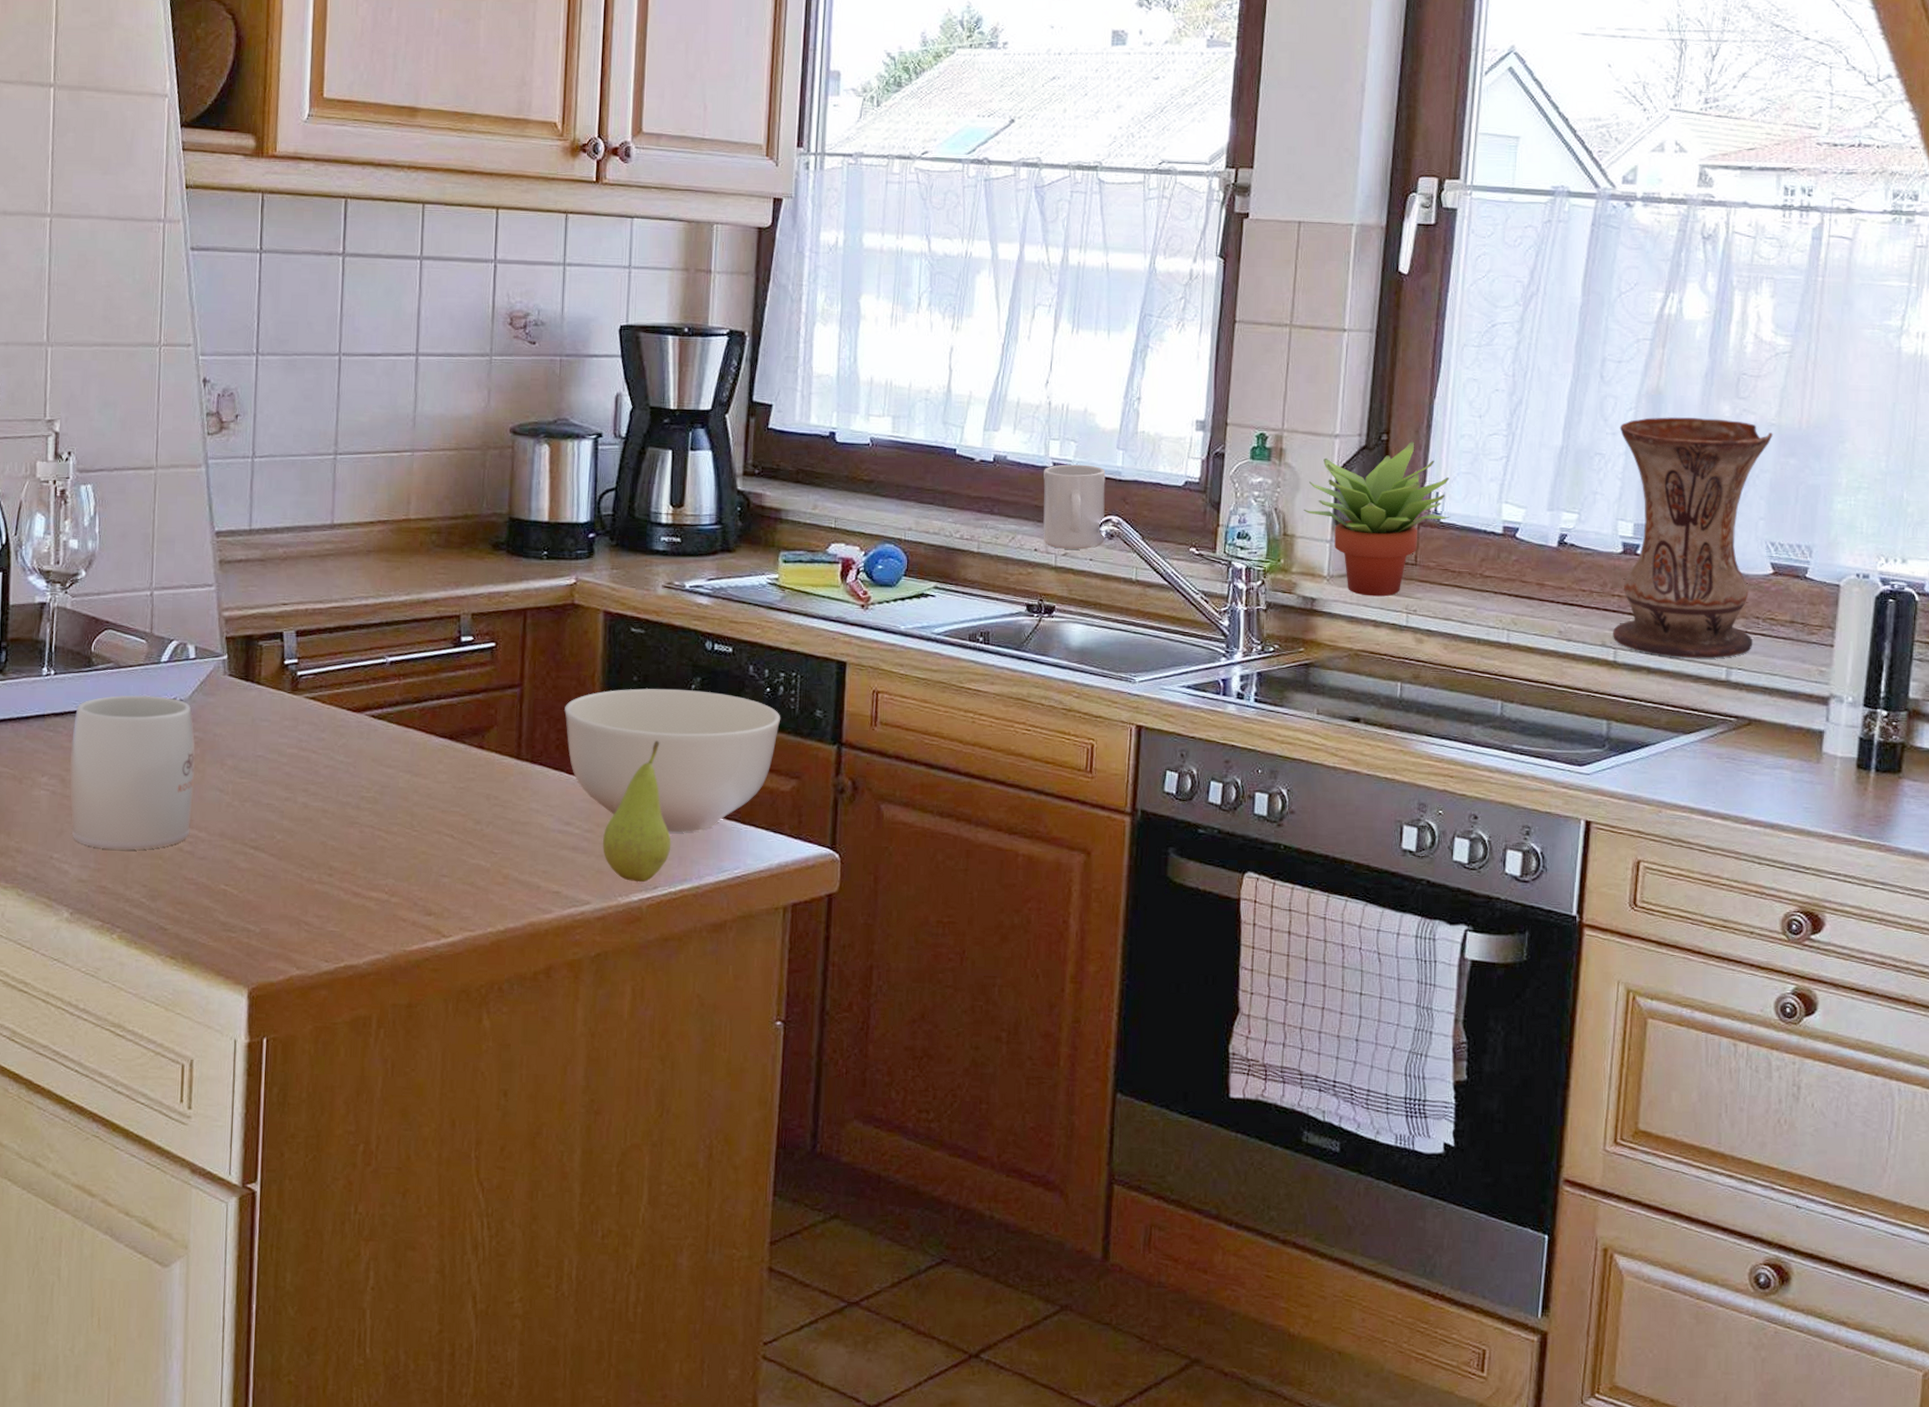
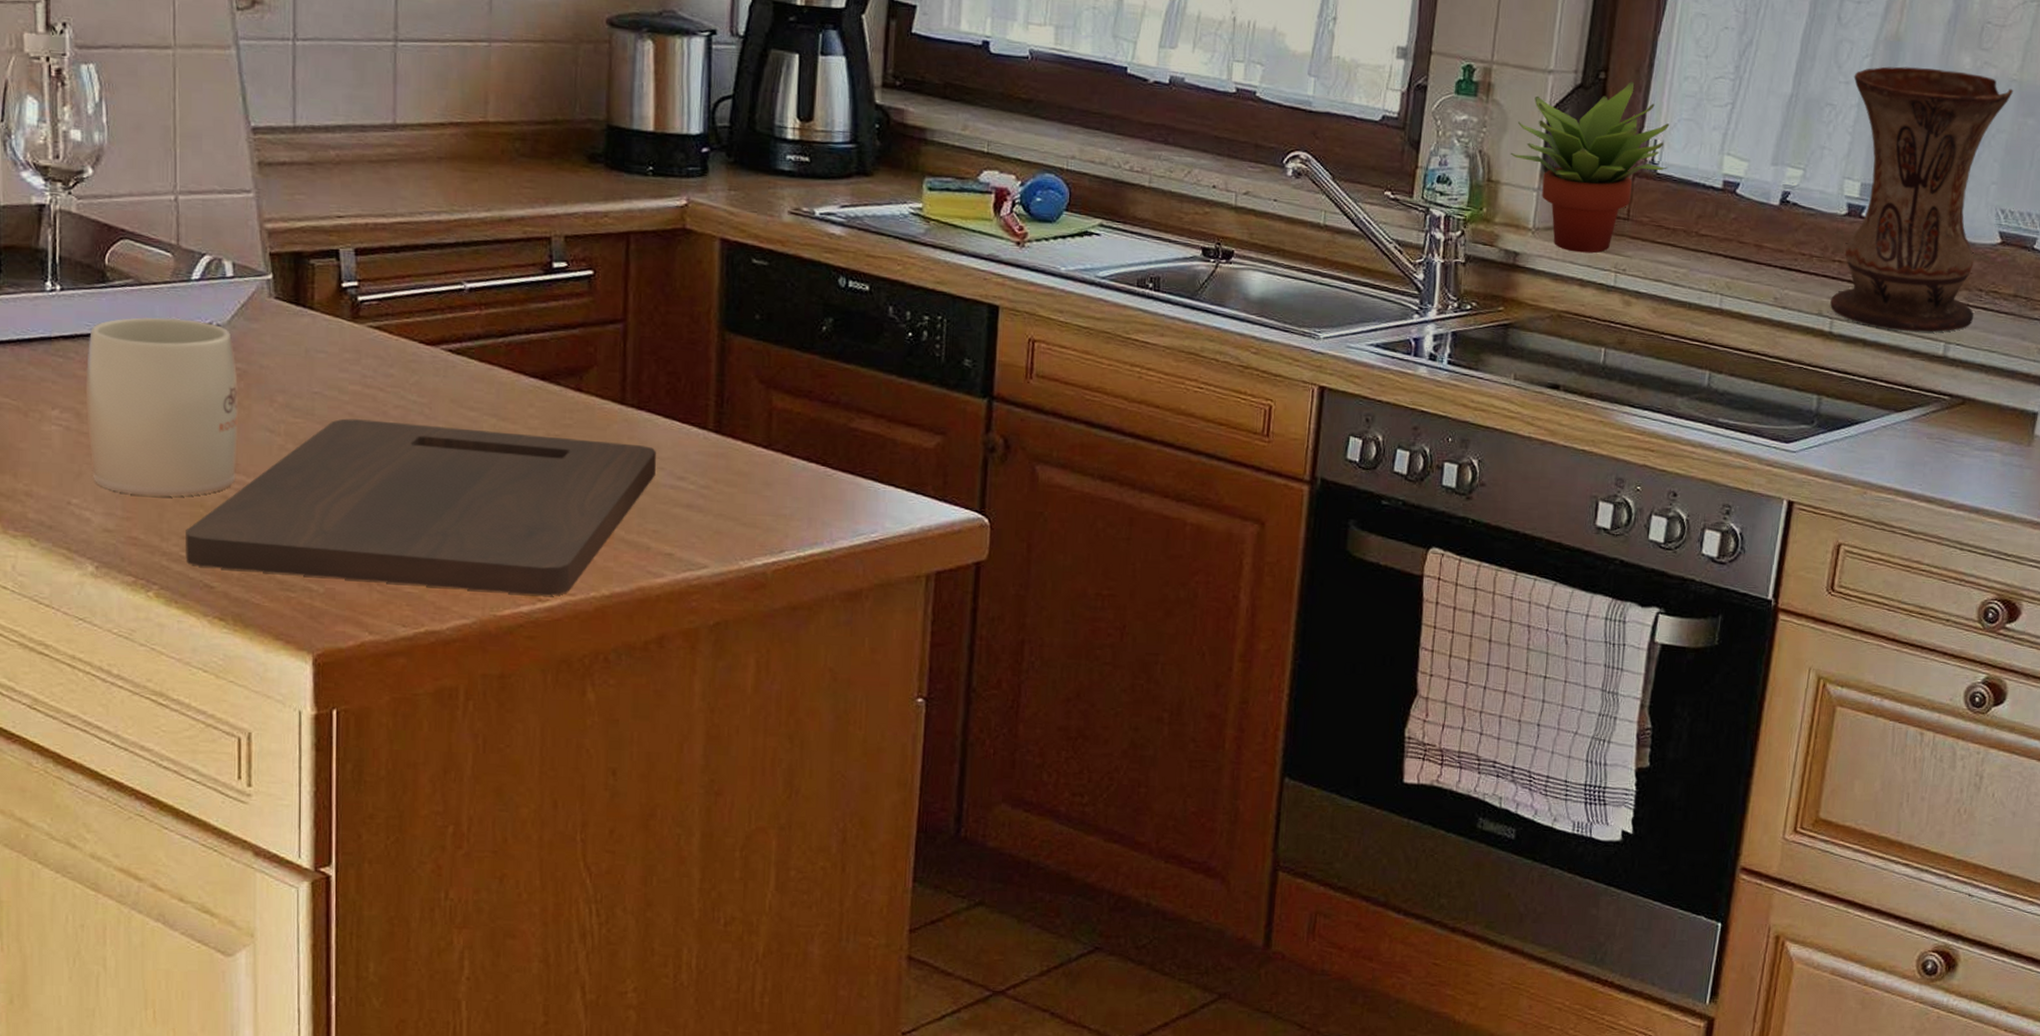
cutting board: none [145,778,547,932] -> present [186,418,656,596]
bowl: present [564,688,781,833] -> none [676,328,925,492]
fruit: present [603,741,671,883] -> none [721,388,800,546]
cup: present [1043,464,1106,550] -> none [1222,90,1295,189]

